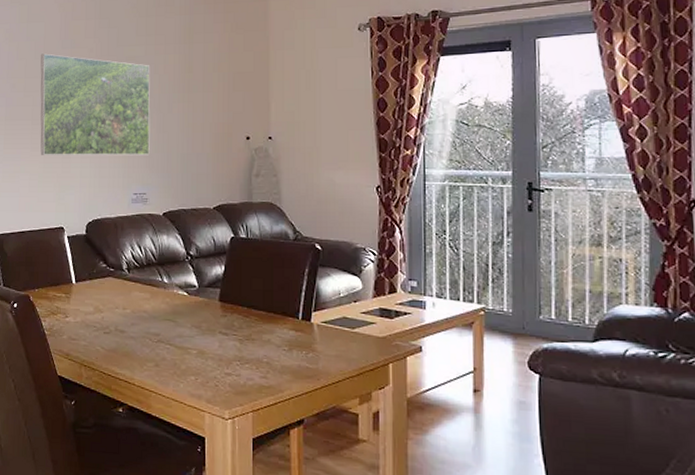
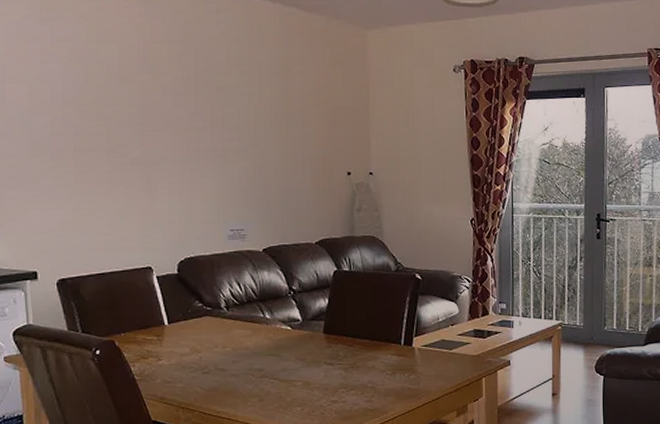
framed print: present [40,53,150,156] -> none [115,78,246,191]

